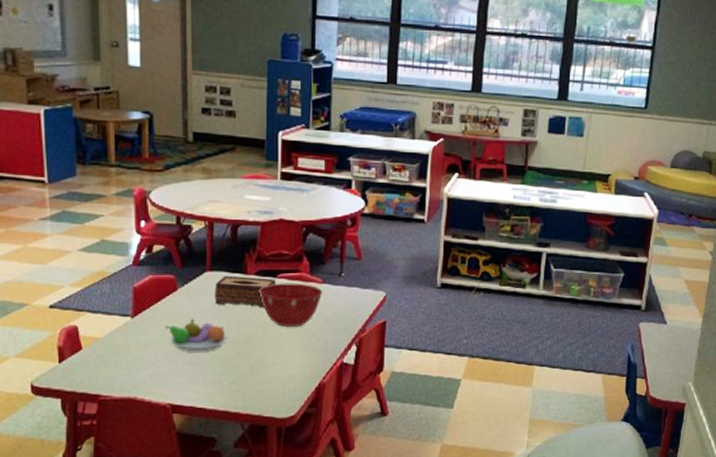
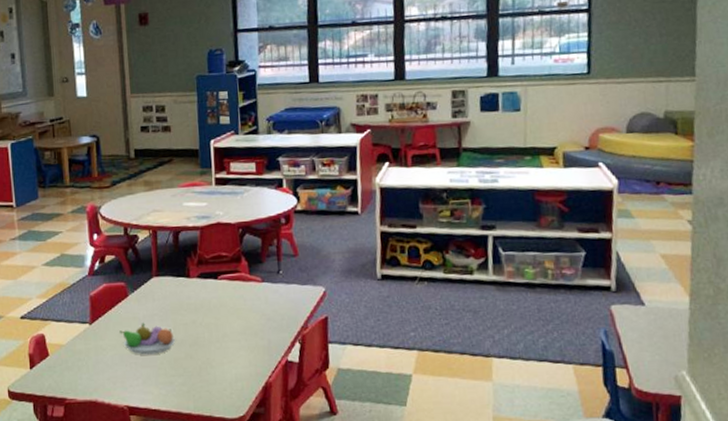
tissue box: present [214,275,275,308] -> none [161,279,217,310]
mixing bowl: present [259,283,323,328] -> none [202,283,263,328]

